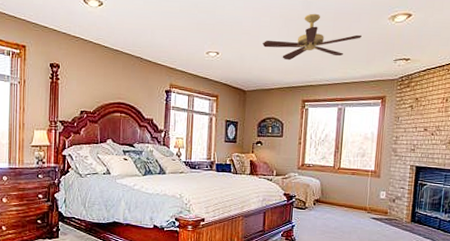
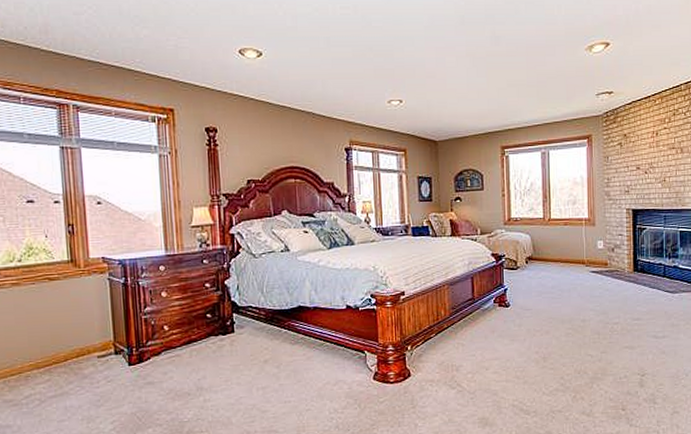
ceiling fan: present [262,13,362,61] -> none [450,49,558,104]

